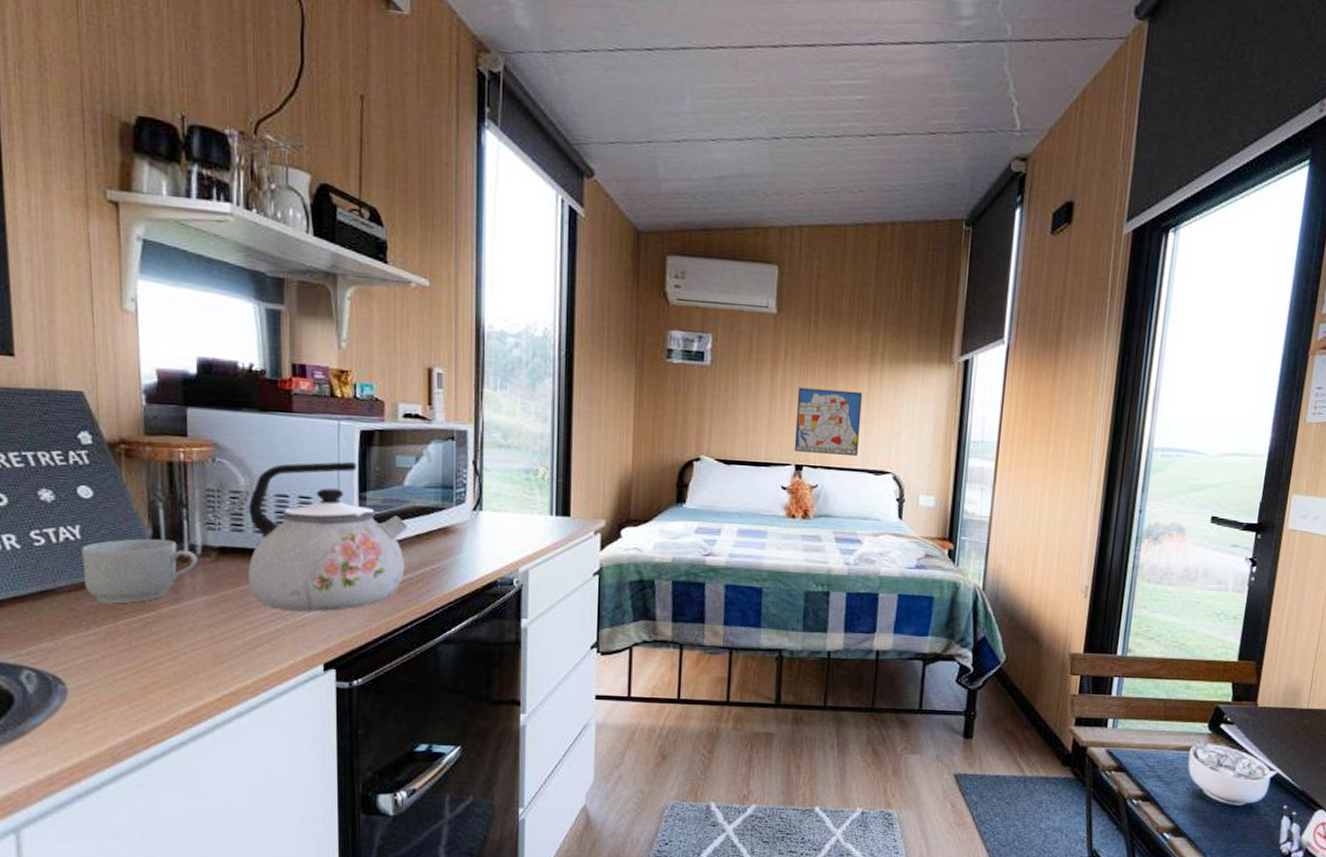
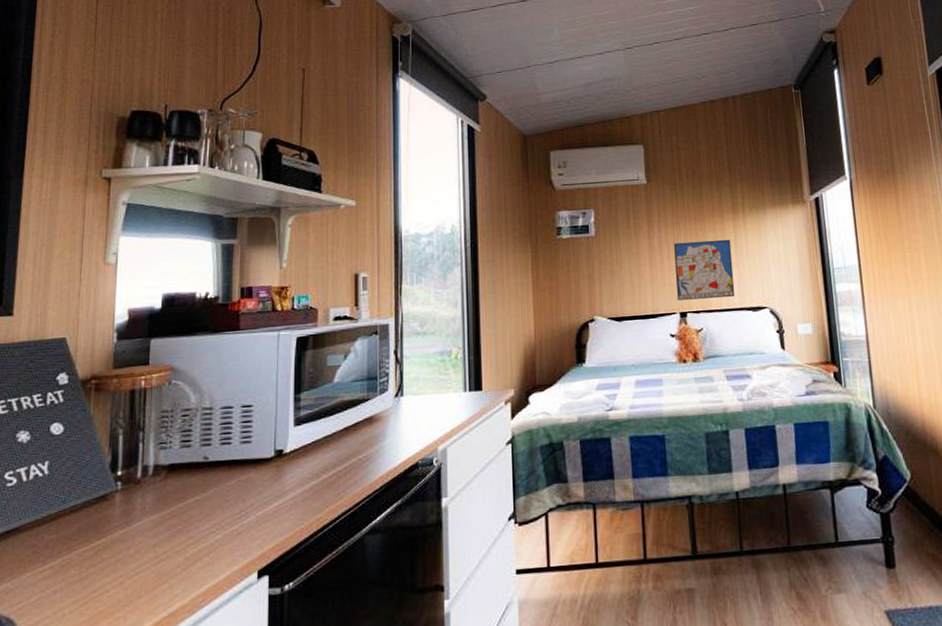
mug: present [81,538,199,604] -> none [46,464,150,536]
kettle: present [248,462,409,612] -> none [193,368,338,521]

